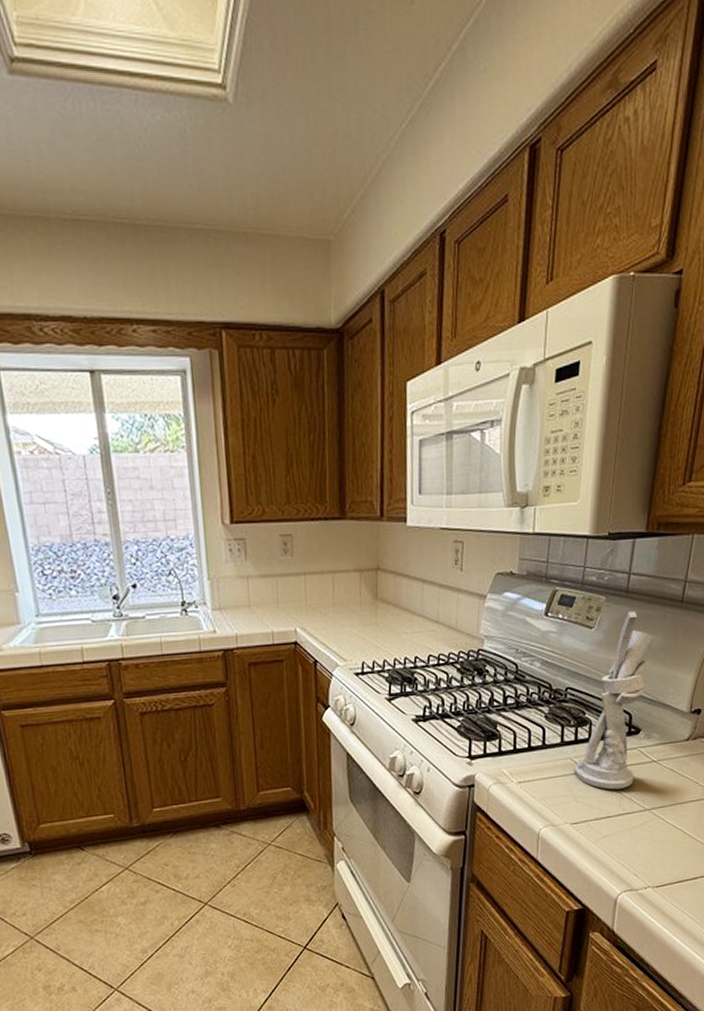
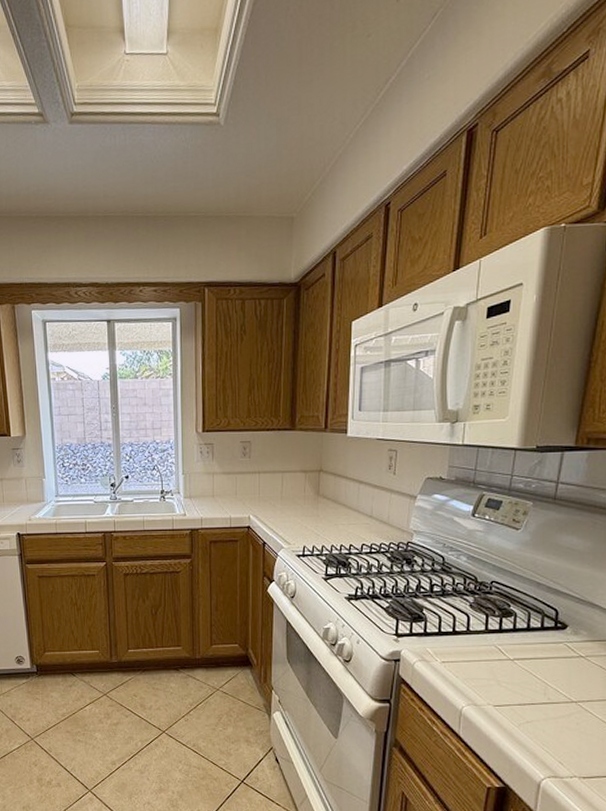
utensil holder: present [574,610,656,790] -> none [498,515,584,679]

